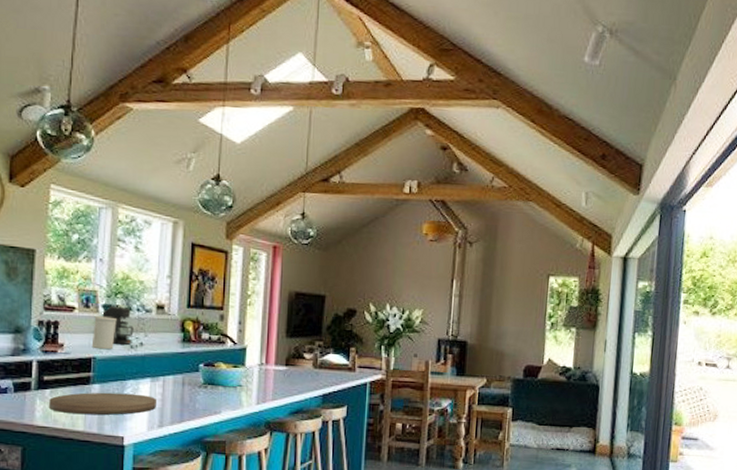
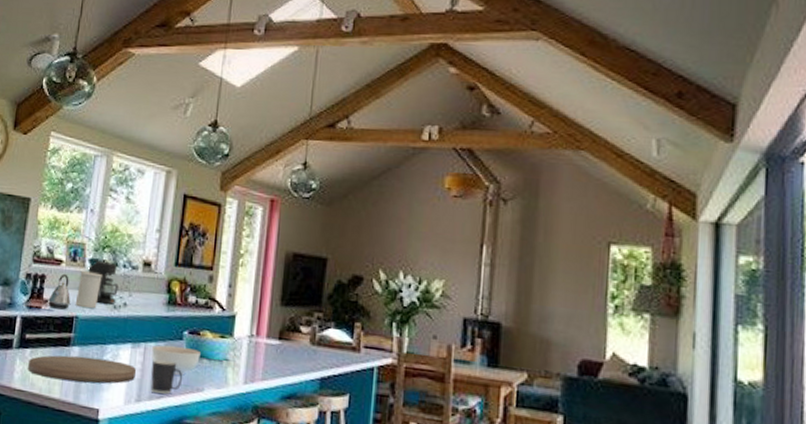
kettle: none [64,319,87,352] -> present [48,273,71,310]
bowl: none [169,377,216,403] -> present [151,345,200,376]
mug: none [171,390,201,419] -> present [150,359,183,395]

